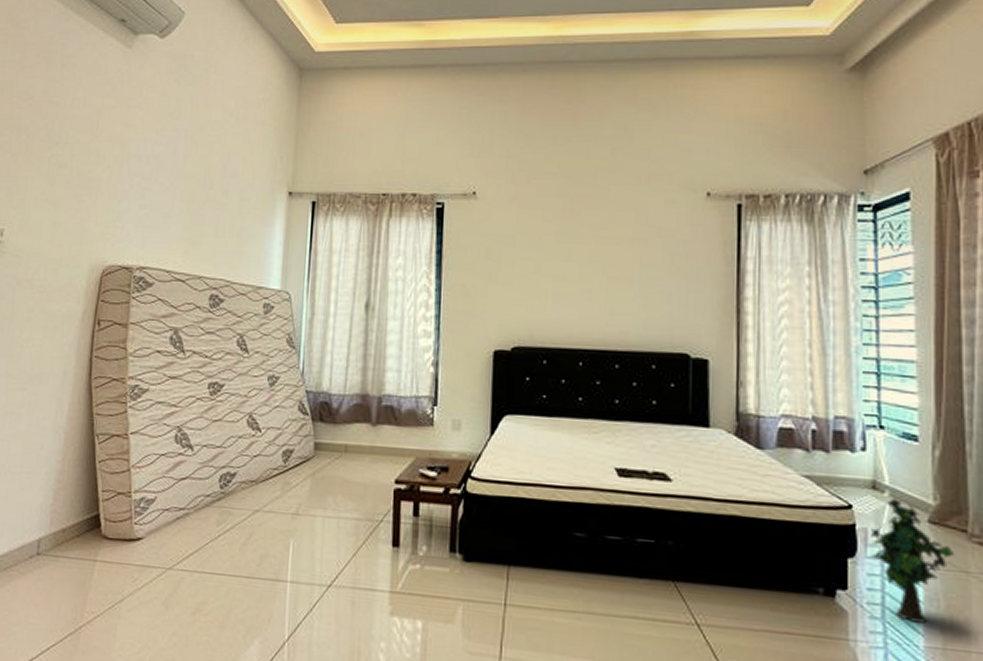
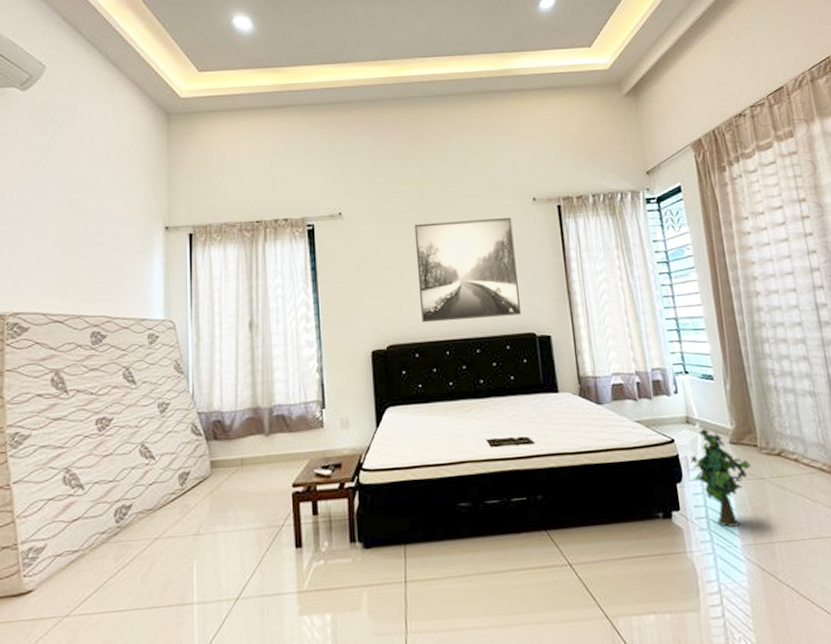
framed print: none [555,212,677,331] -> present [414,218,522,323]

